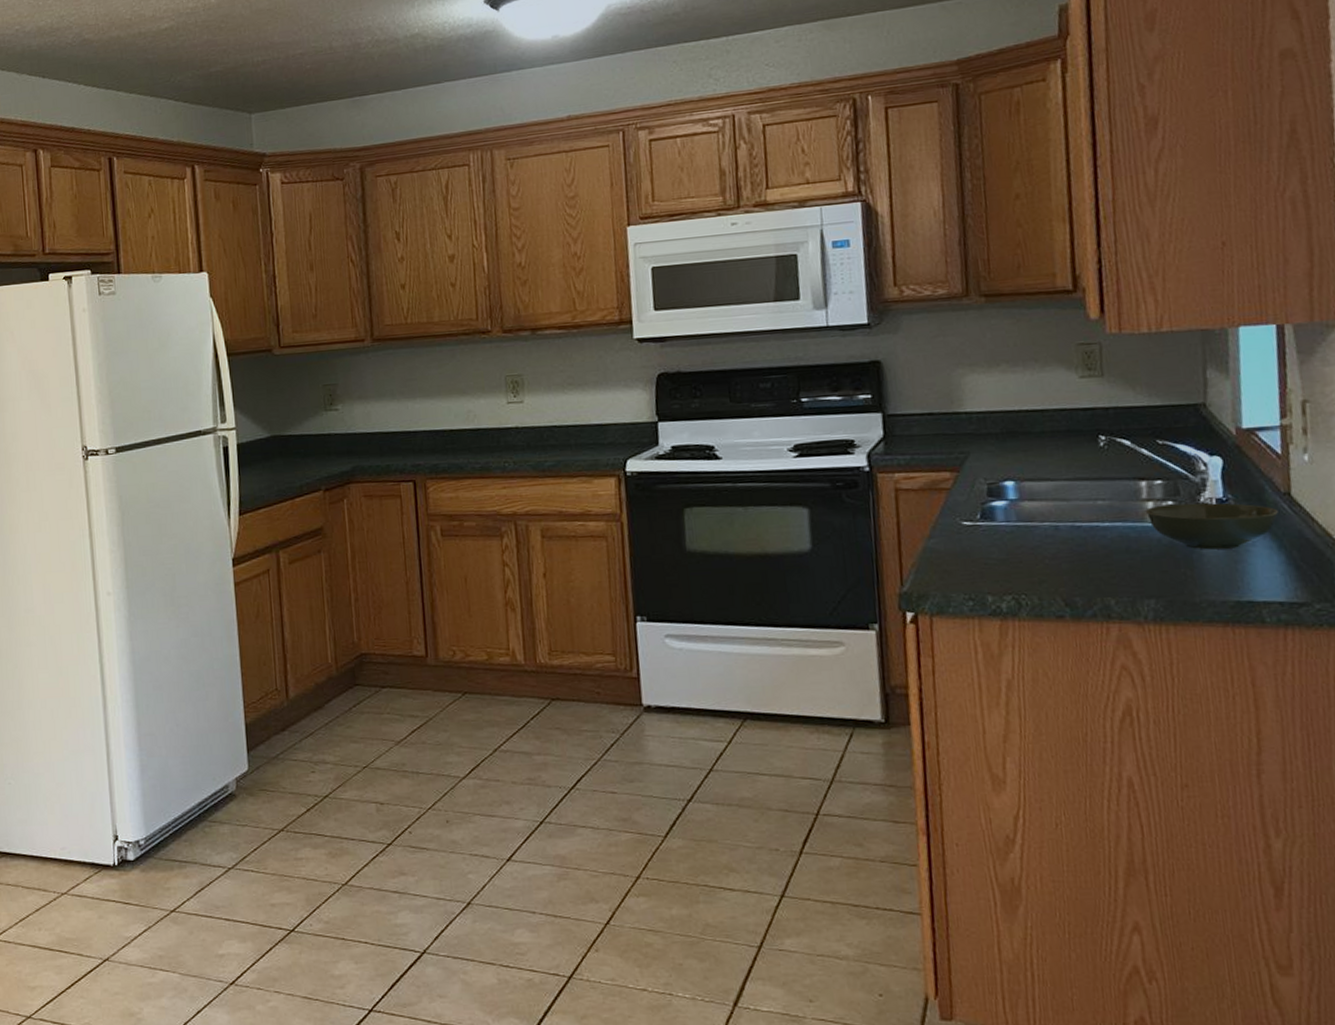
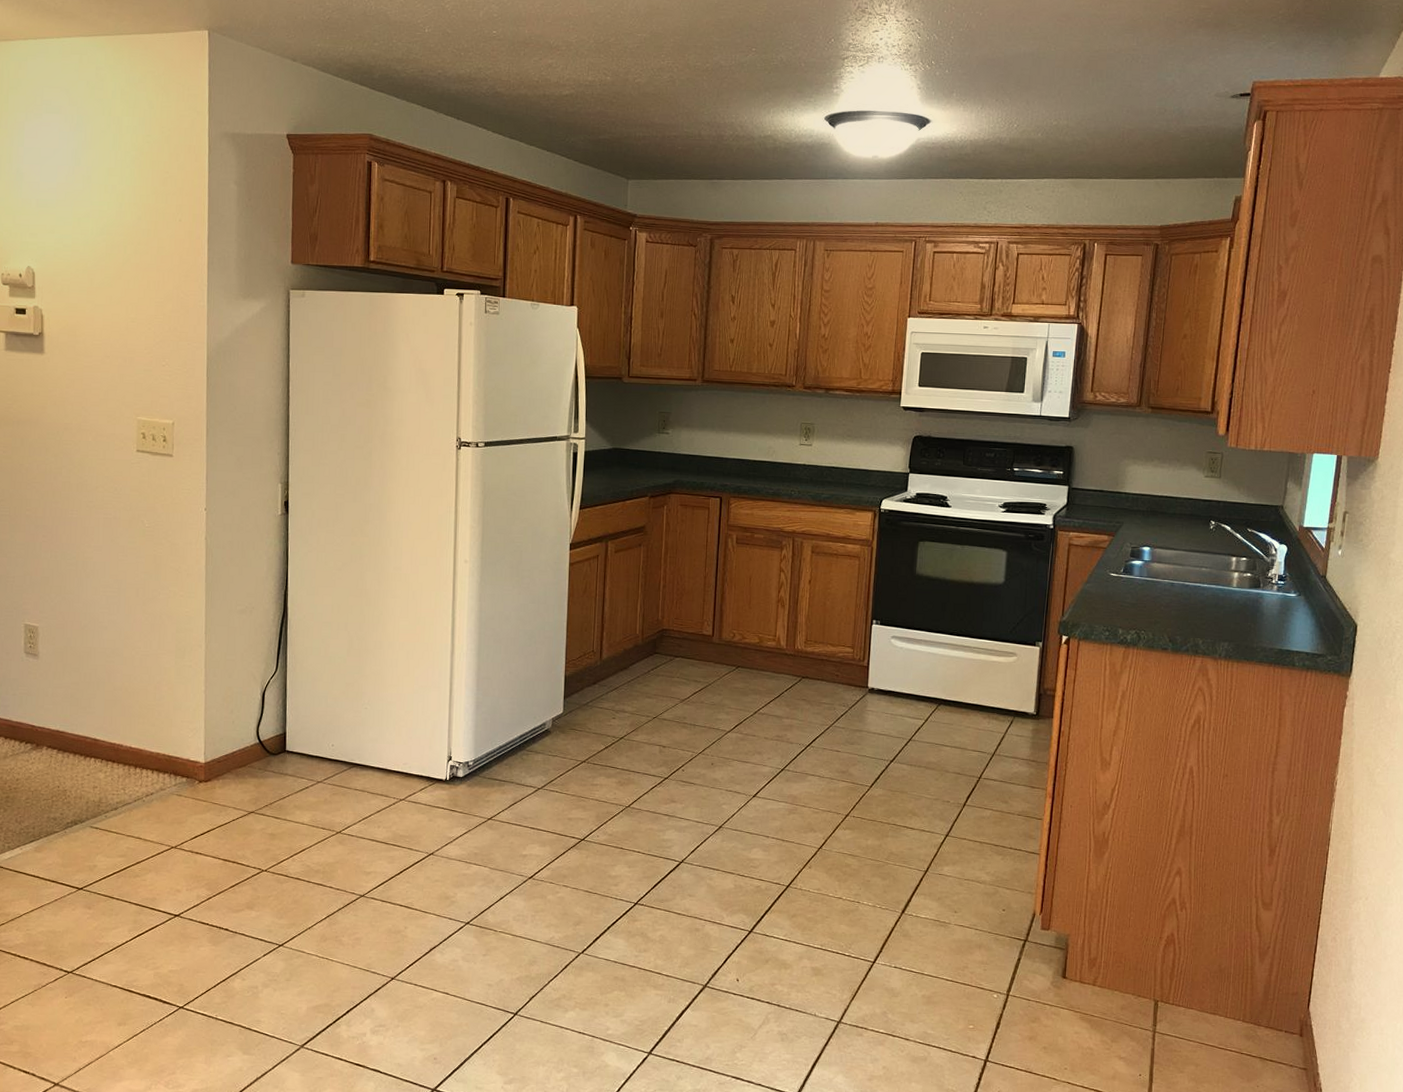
bowl: present [1145,502,1278,550] -> none [1232,576,1316,612]

